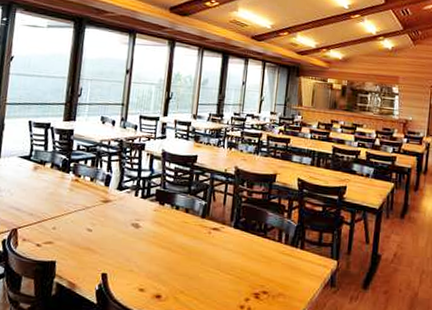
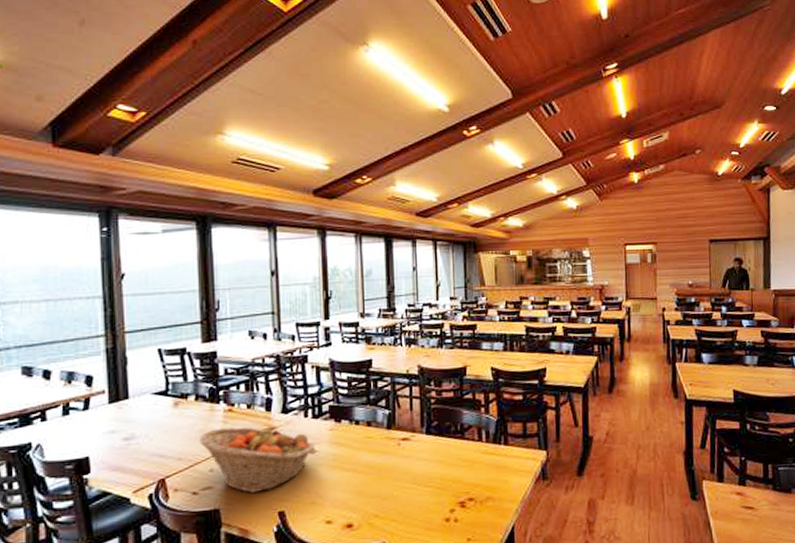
fruit basket: none [48,194,140,254] -> present [199,426,314,493]

